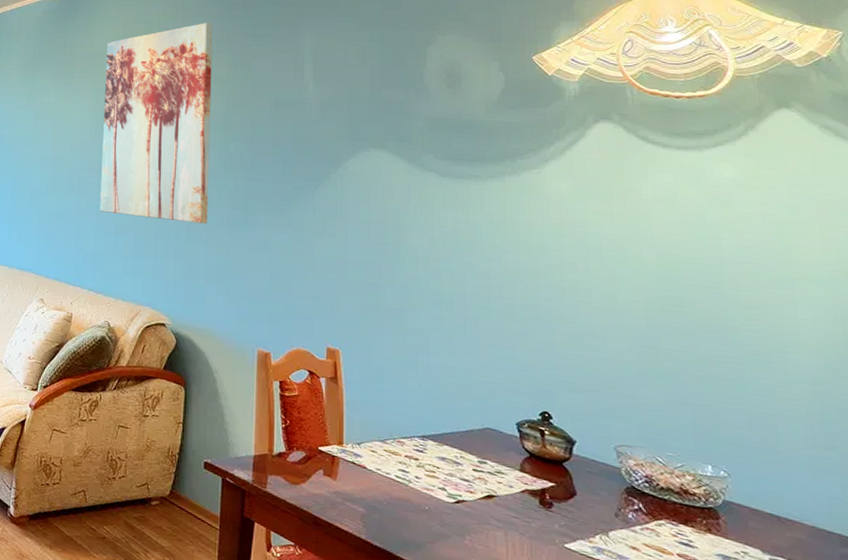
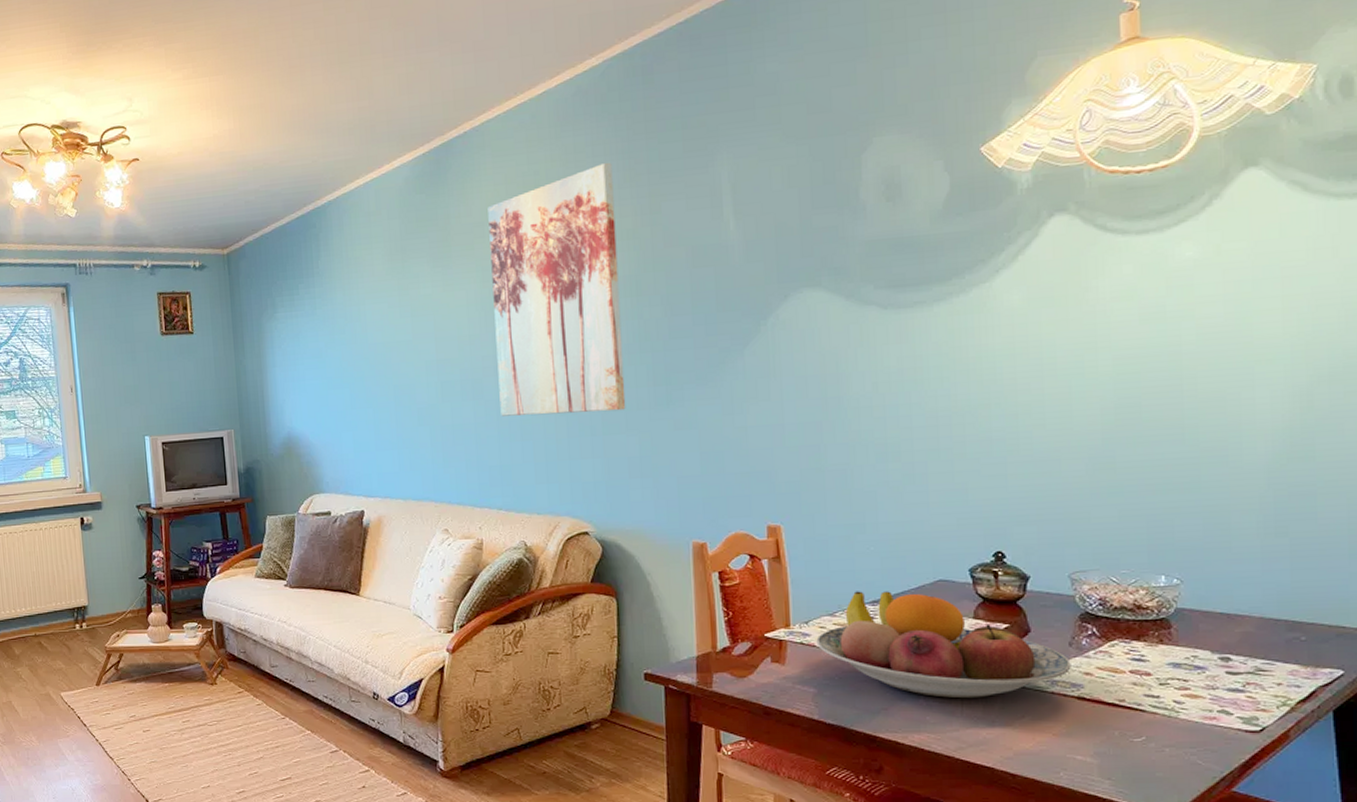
fruit bowl: none [367,423,618,551] -> present [816,591,1071,699]

